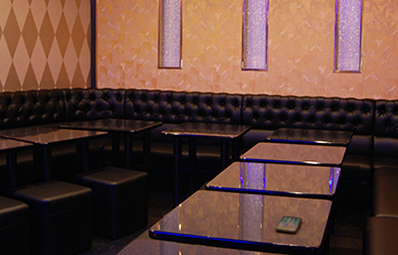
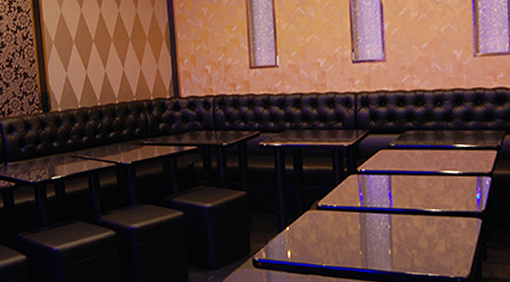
smartphone: present [275,215,303,233] -> none [408,238,444,260]

